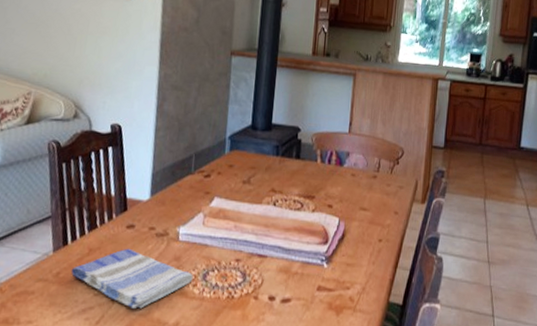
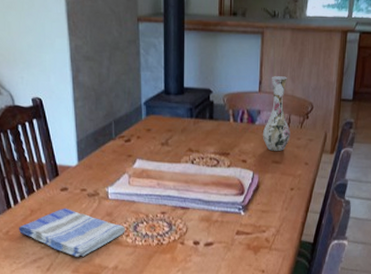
vase: none [350,118,380,197] -> present [262,76,291,151]

